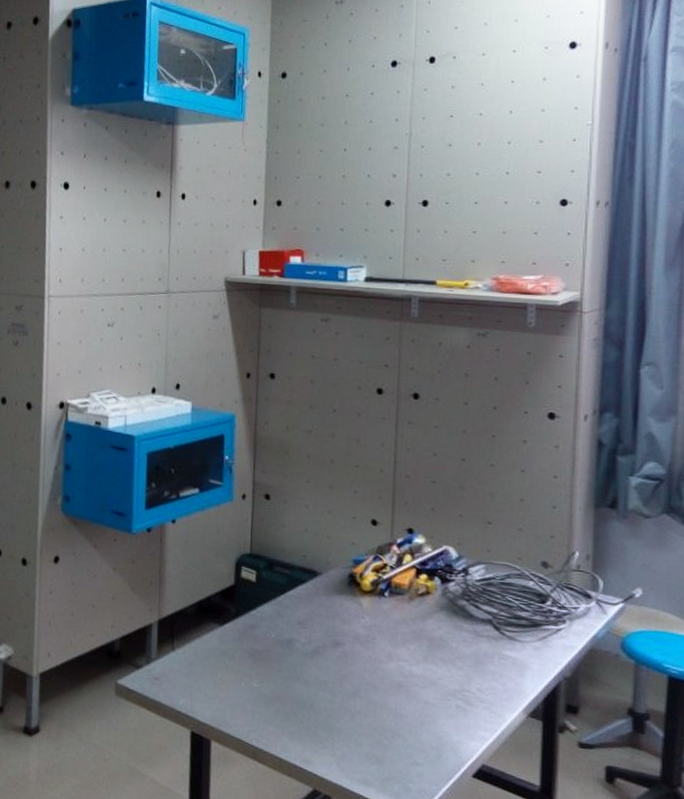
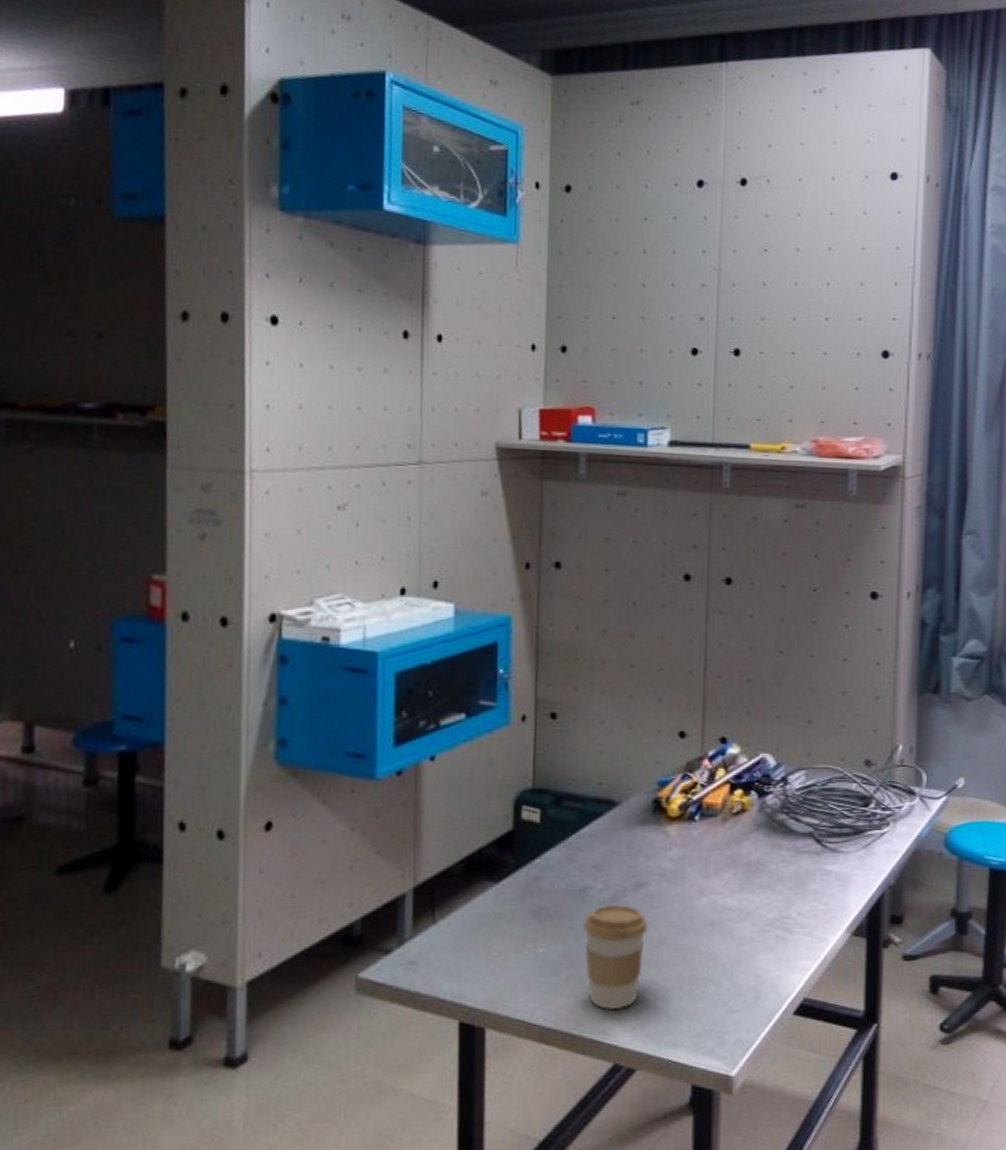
coffee cup: none [290,655,344,745] -> present [584,904,648,1011]

